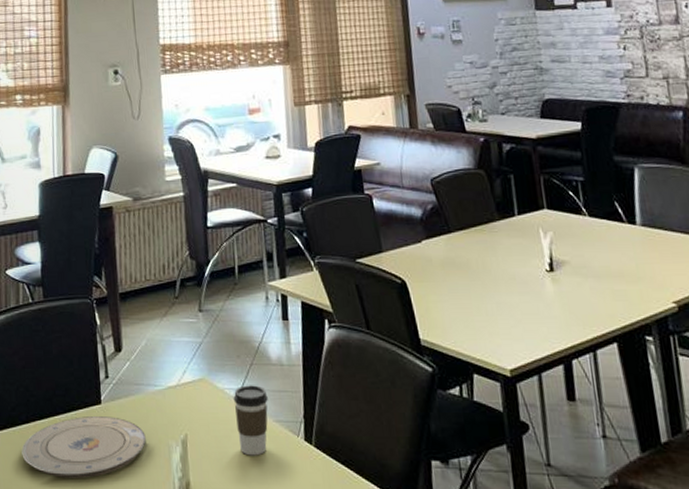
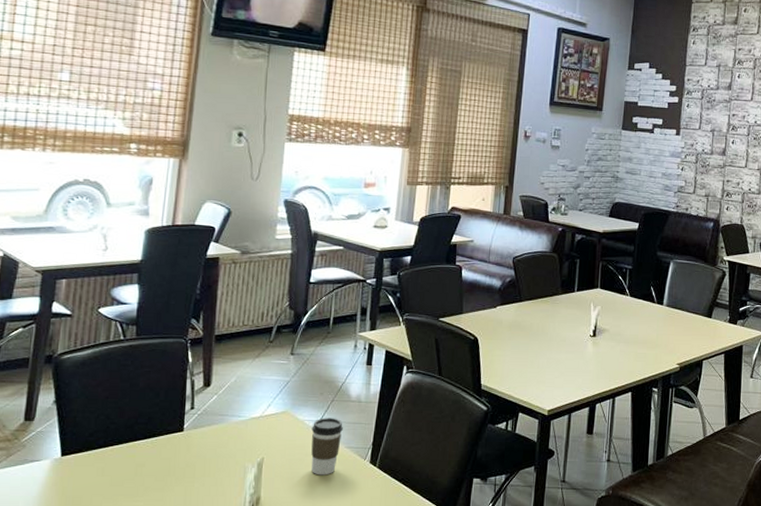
plate: present [21,416,146,478] -> none [95,442,224,495]

